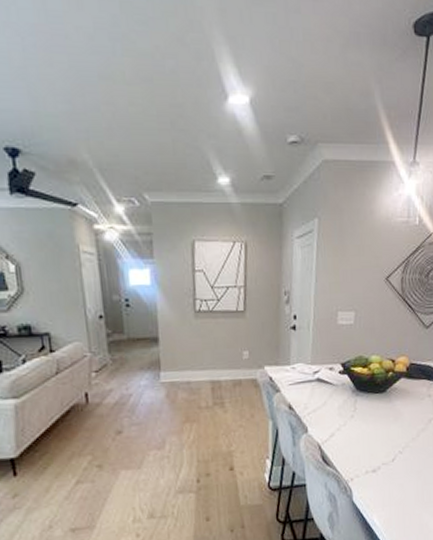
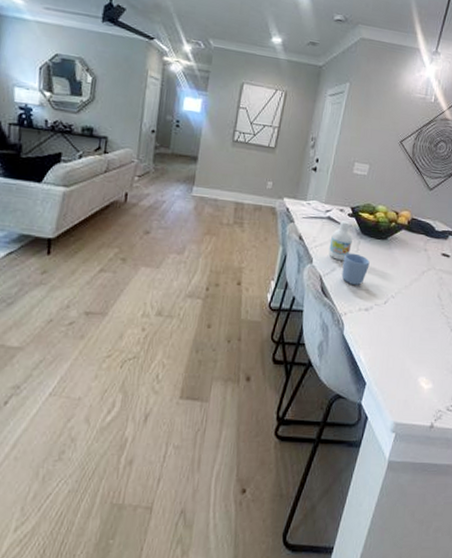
bottle: none [323,379,348,424] -> present [328,221,353,260]
mug: none [341,413,371,448] -> present [341,252,370,285]

